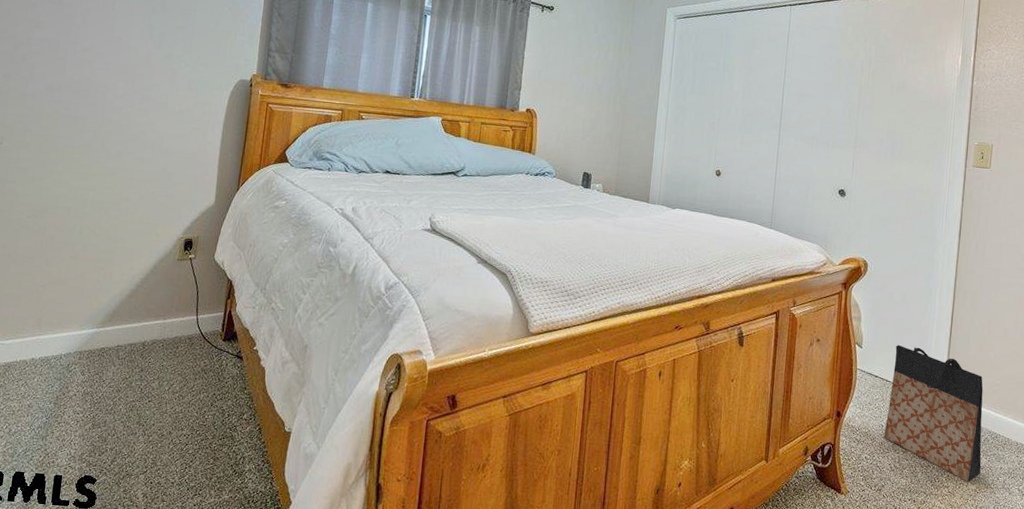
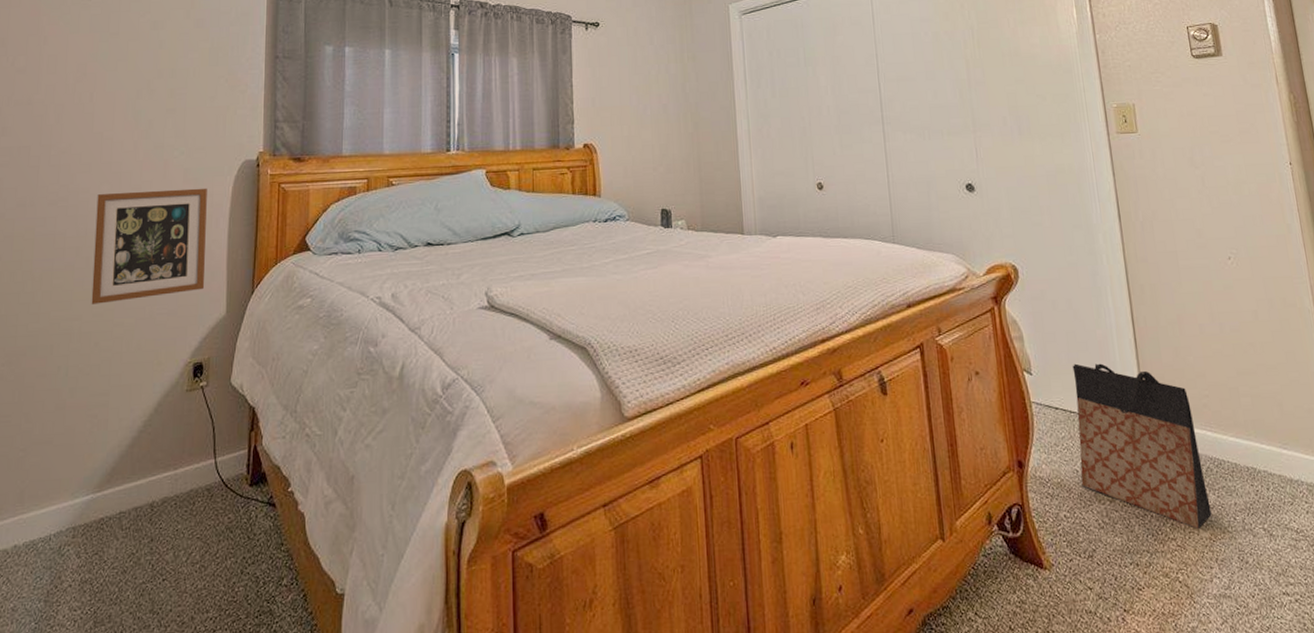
picture frame: none [104,90,207,181] -> present [91,188,207,304]

